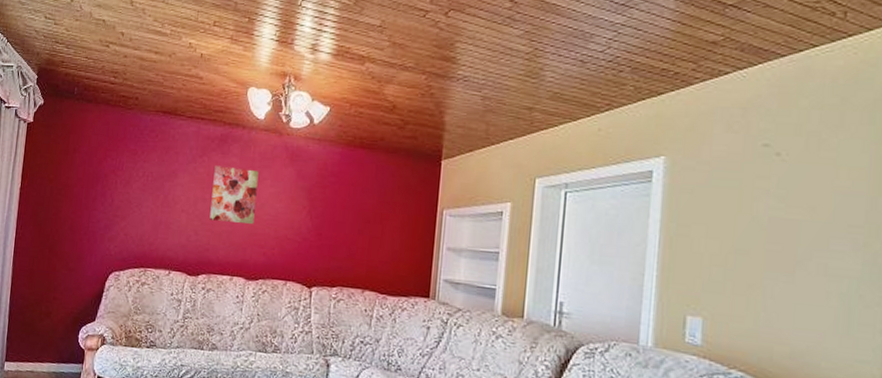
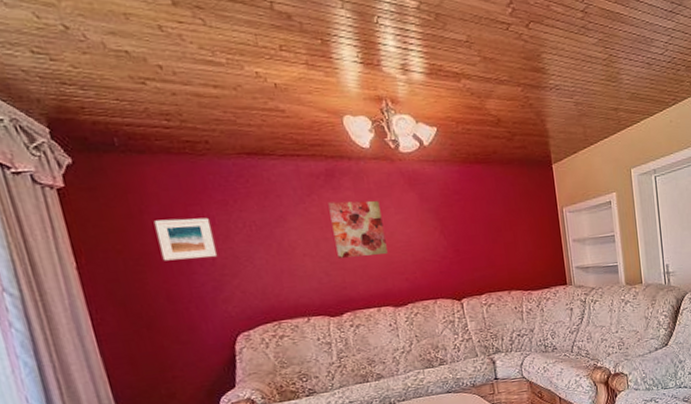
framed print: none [77,159,120,199] -> present [153,217,218,261]

